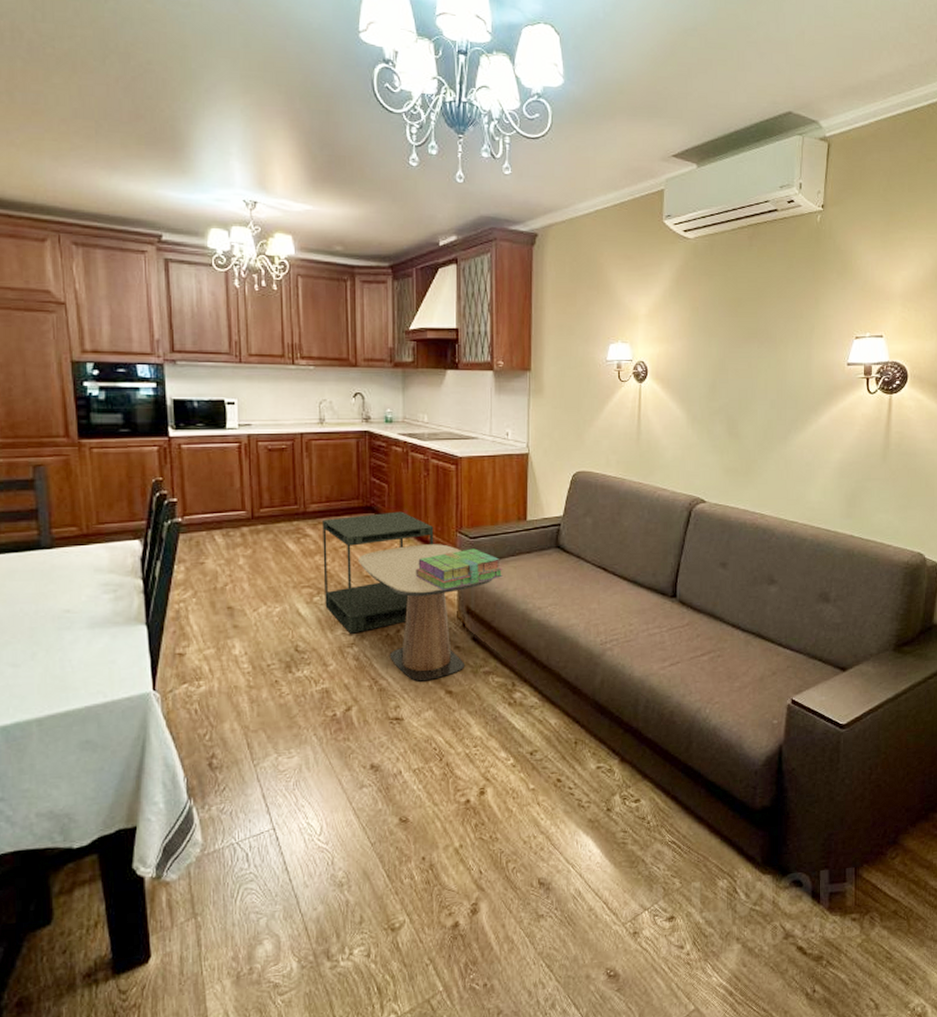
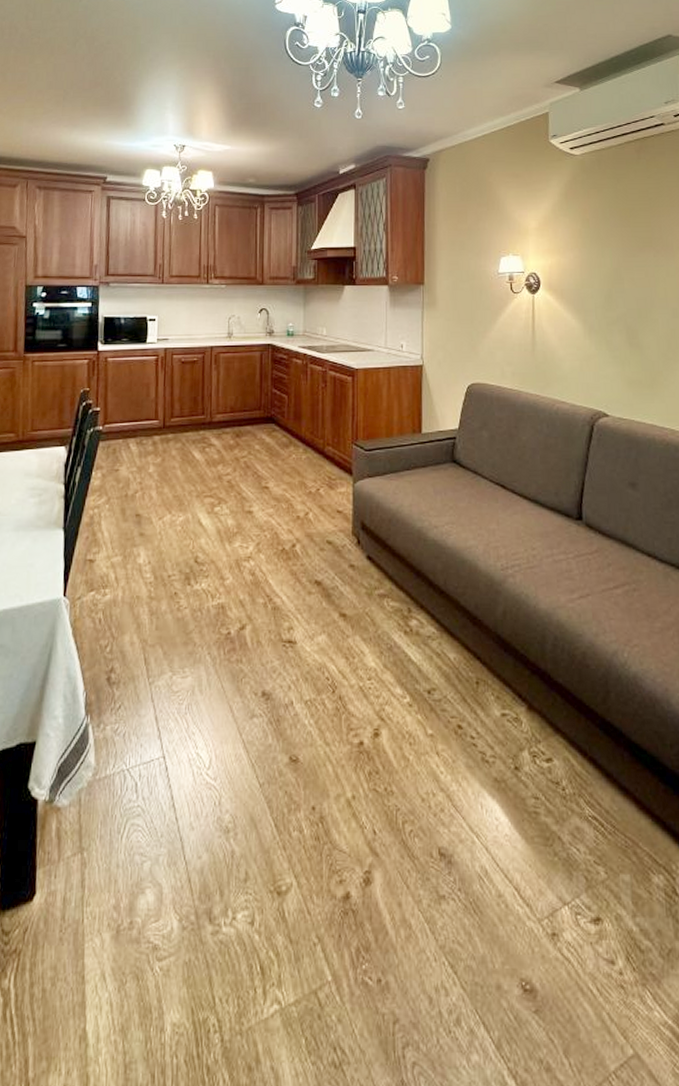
side table: present [322,511,434,634] -> none [225,422,330,547]
side table: present [358,544,494,682] -> none [258,456,389,602]
stack of books: present [415,548,503,590] -> none [312,461,398,504]

